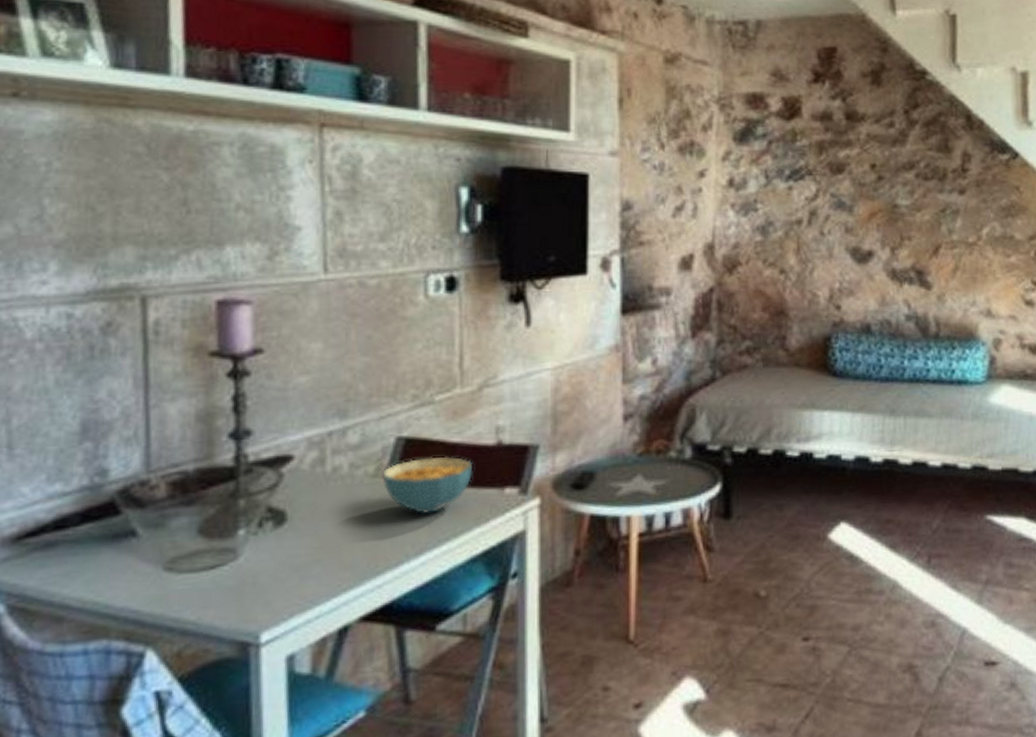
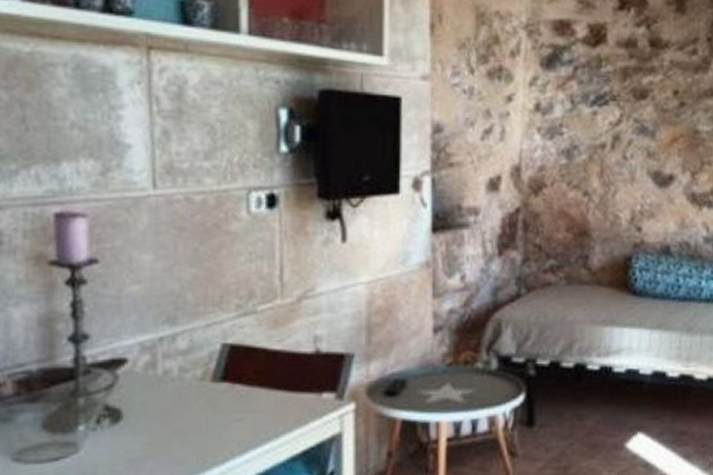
cereal bowl: present [382,456,473,514] -> none [209,362,293,415]

